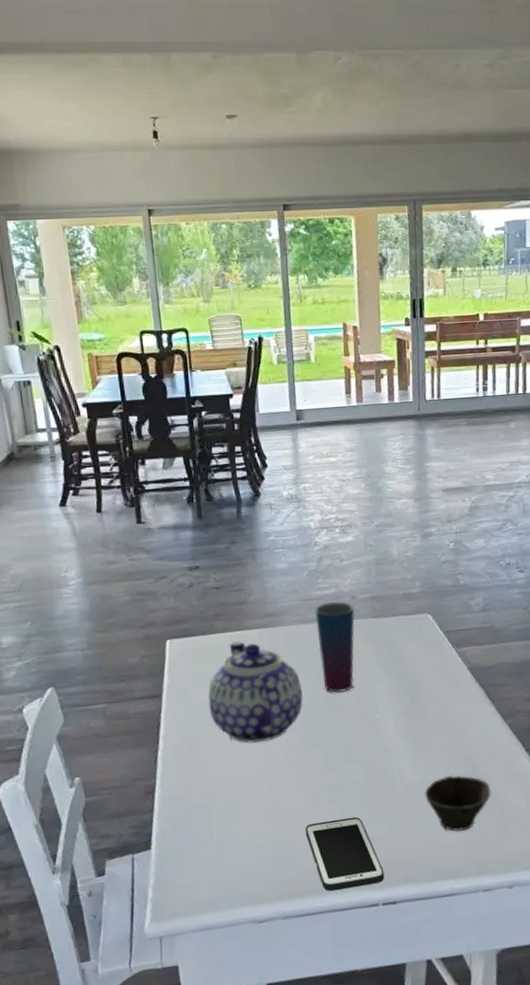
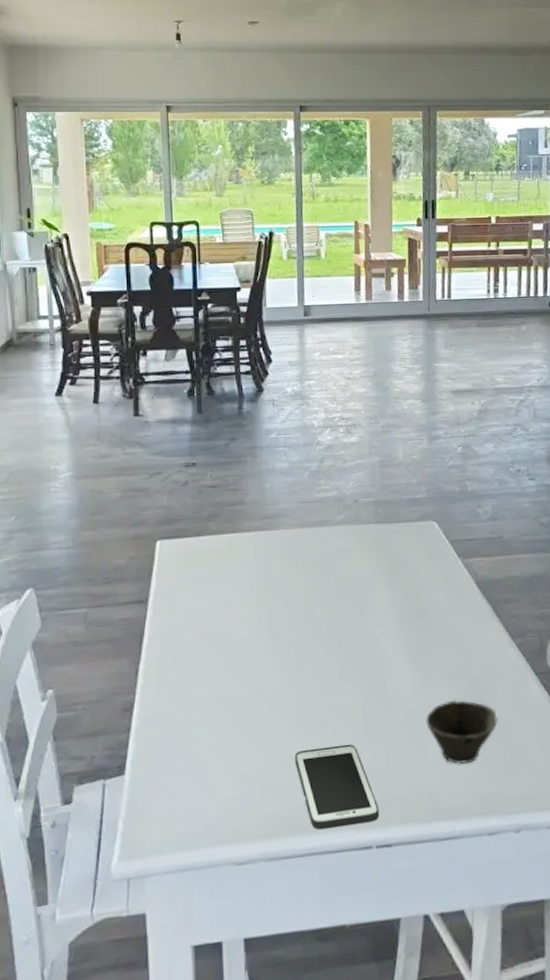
teapot: present [208,641,303,743] -> none [197,544,298,657]
cup: present [315,602,355,693] -> none [315,505,357,604]

